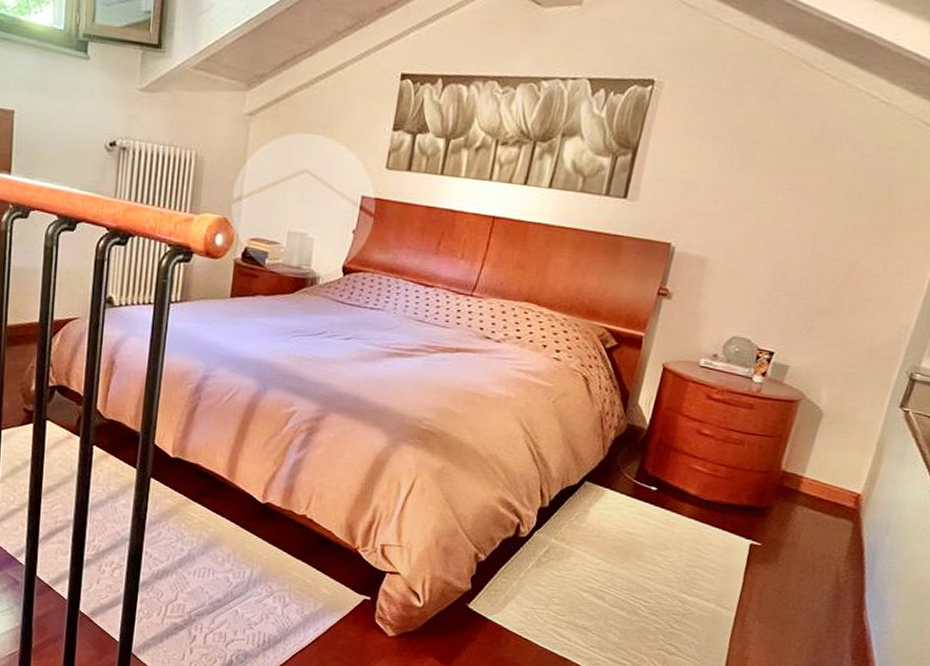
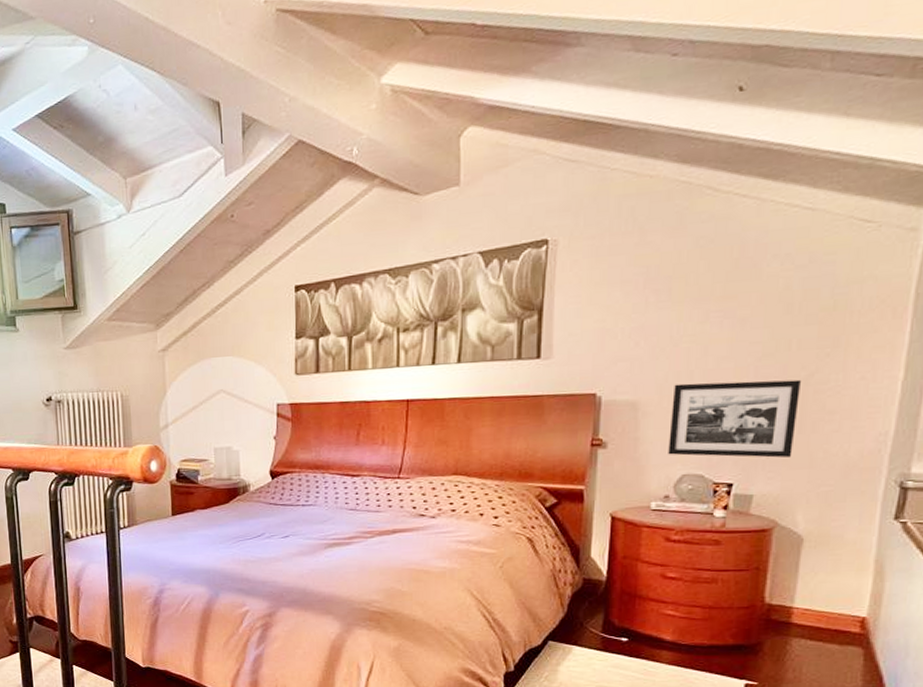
picture frame: none [724,247,849,335] -> present [668,379,802,458]

